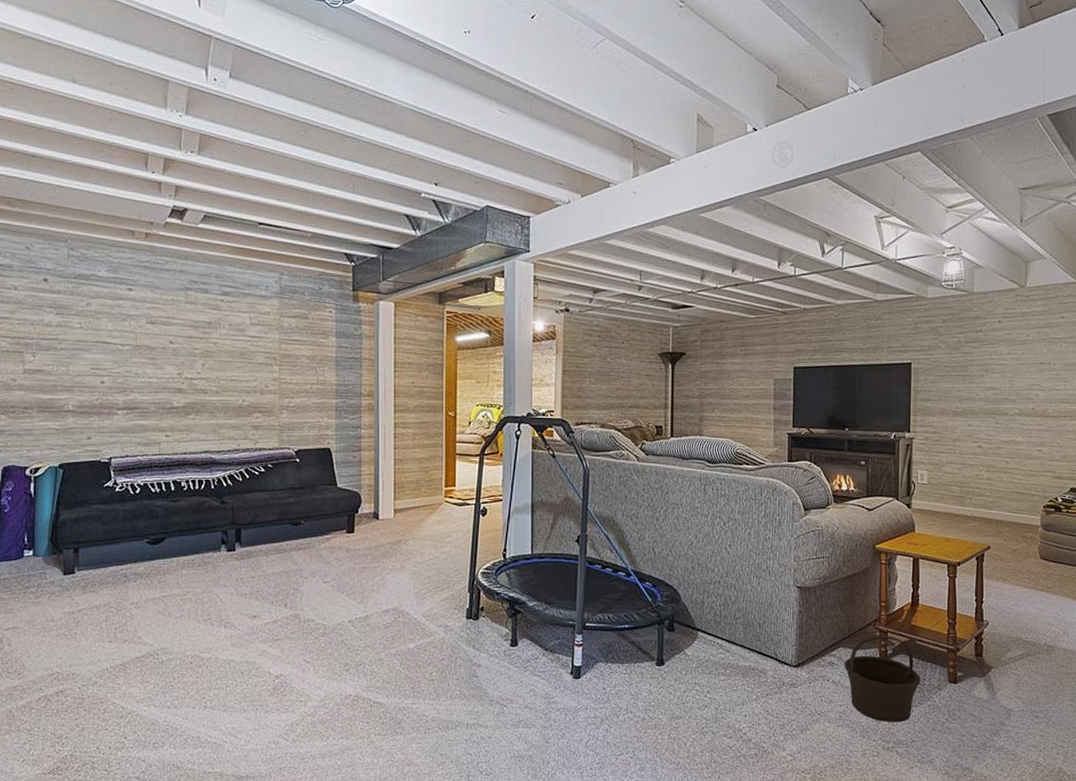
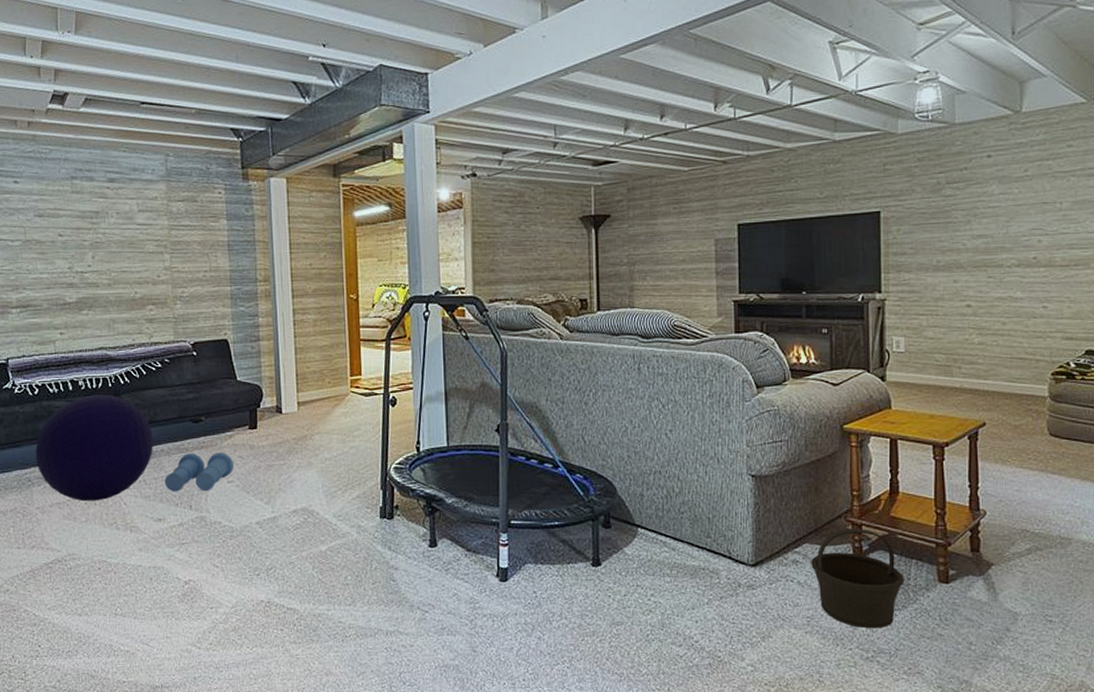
exercise ball: none [133,495,253,598] -> present [35,394,154,502]
dumbbells: none [261,554,331,591] -> present [164,453,235,492]

